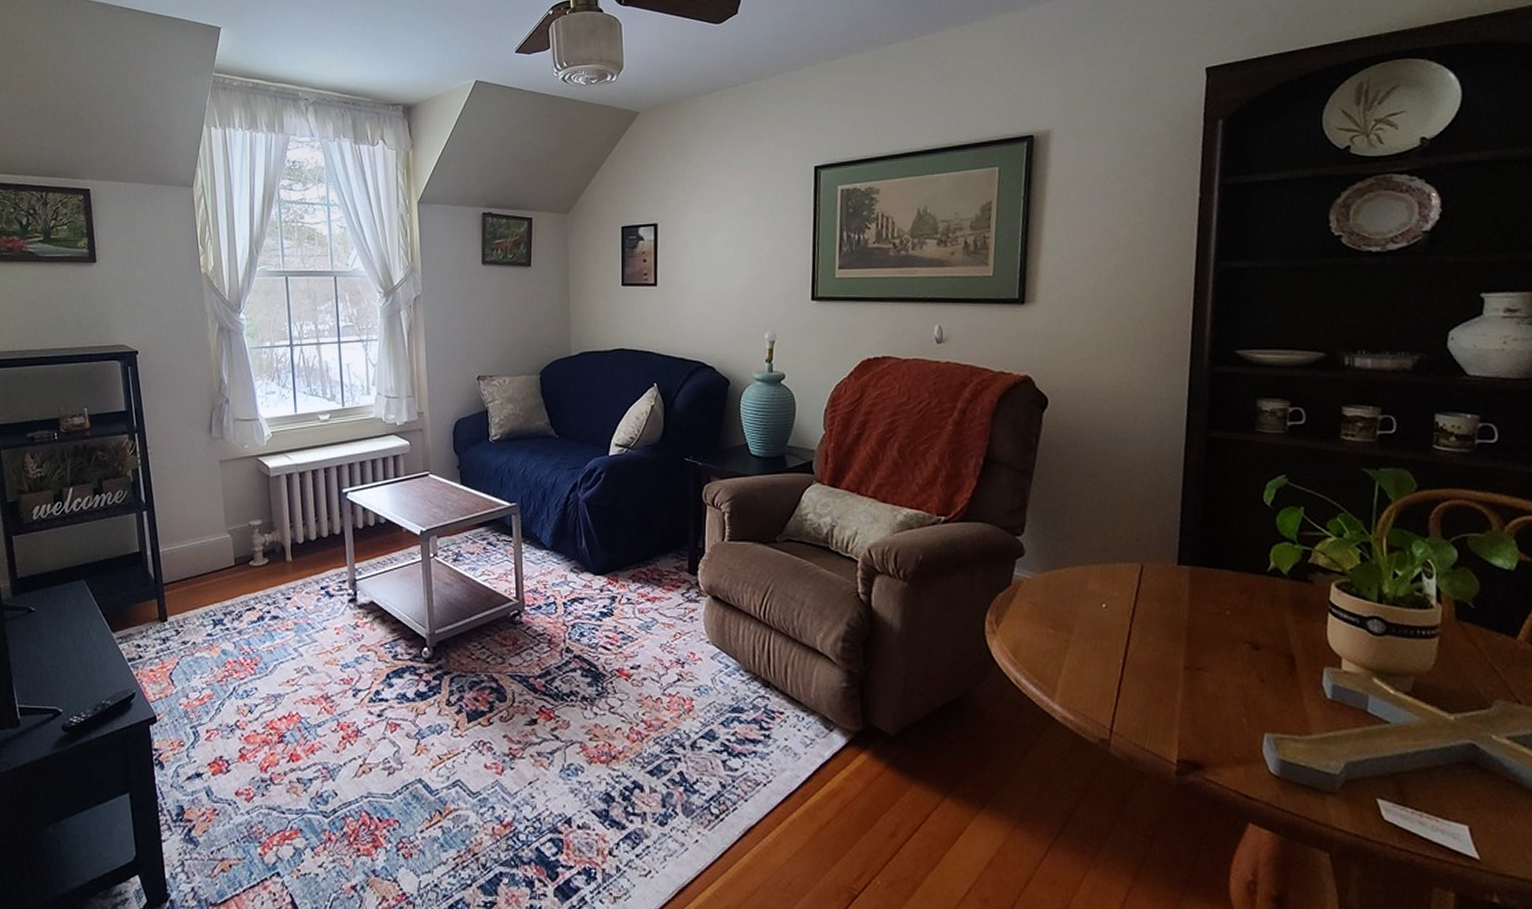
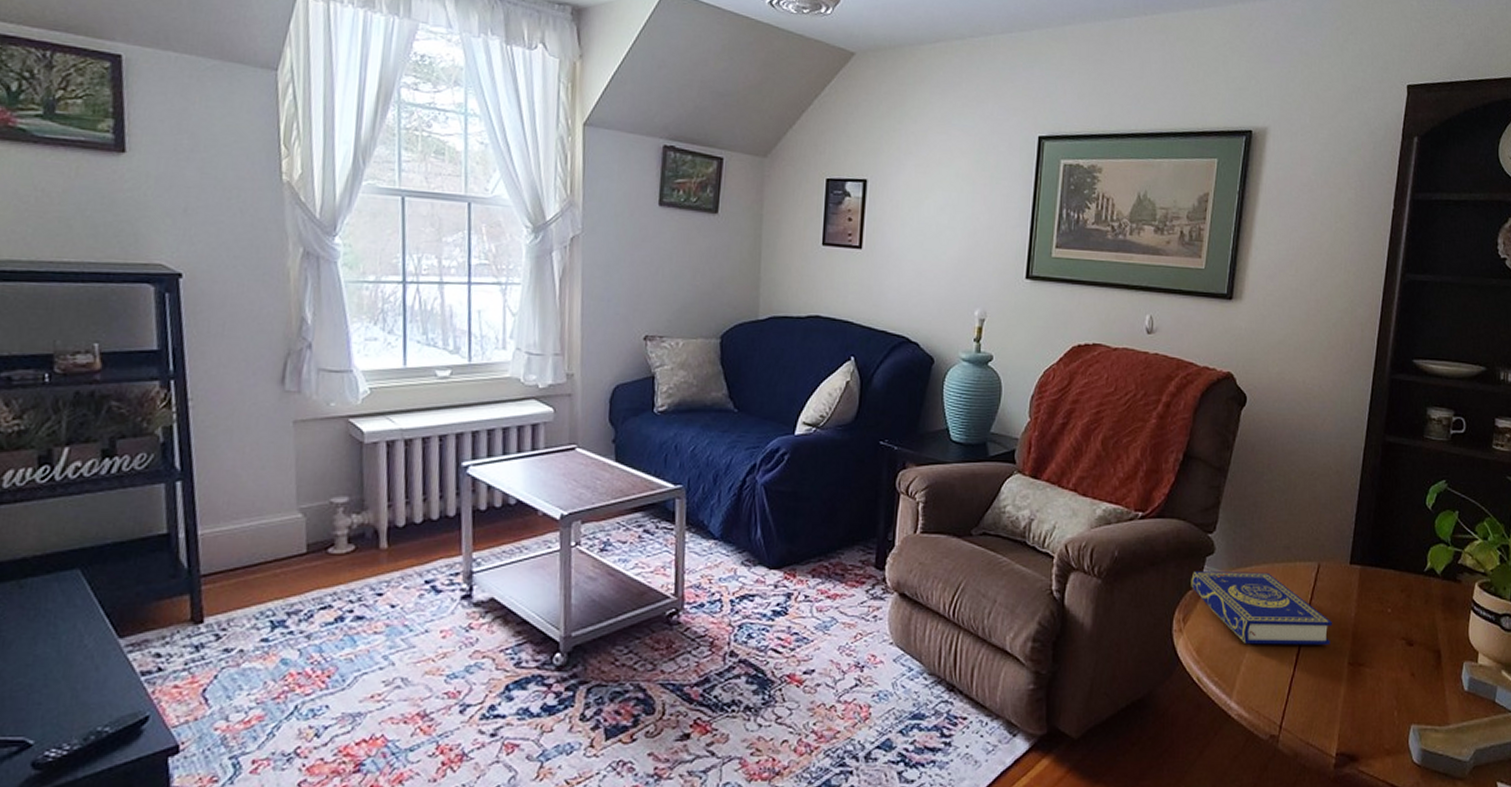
book: none [1001,574,1162,648] -> present [1191,571,1332,645]

